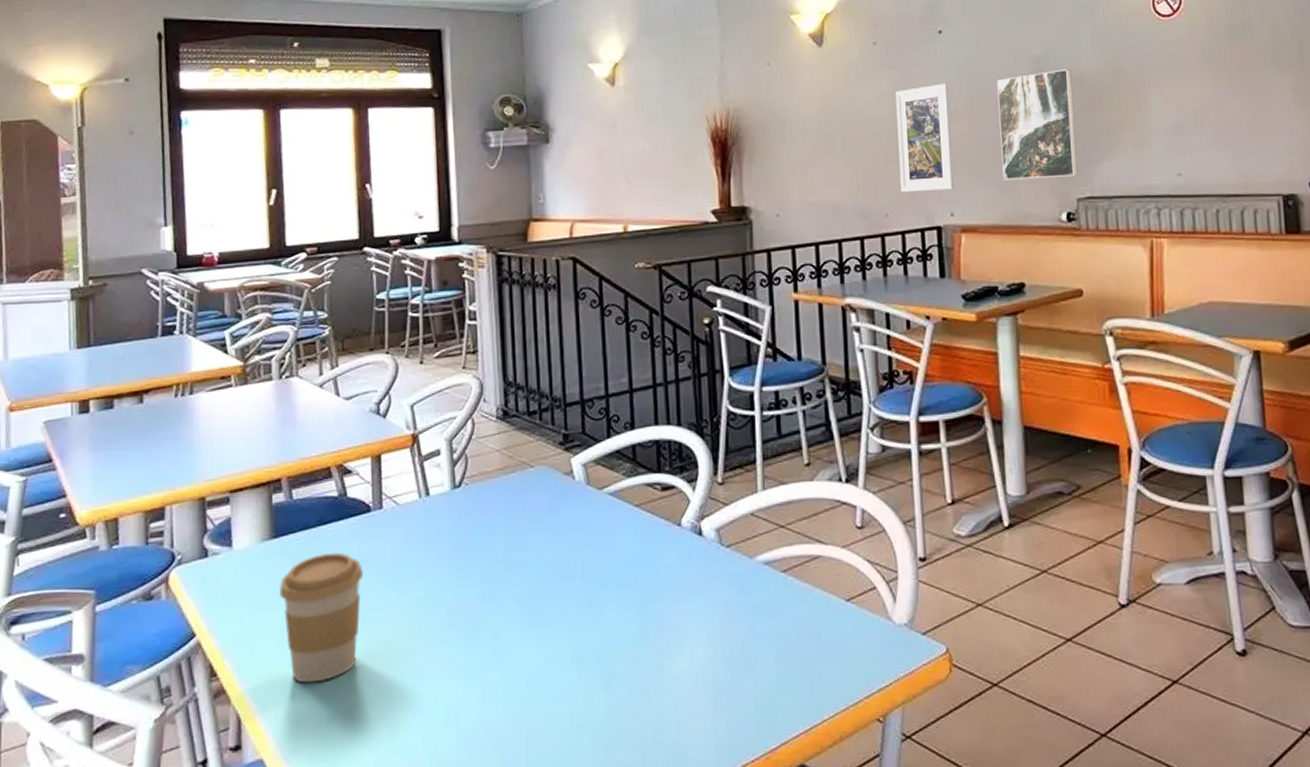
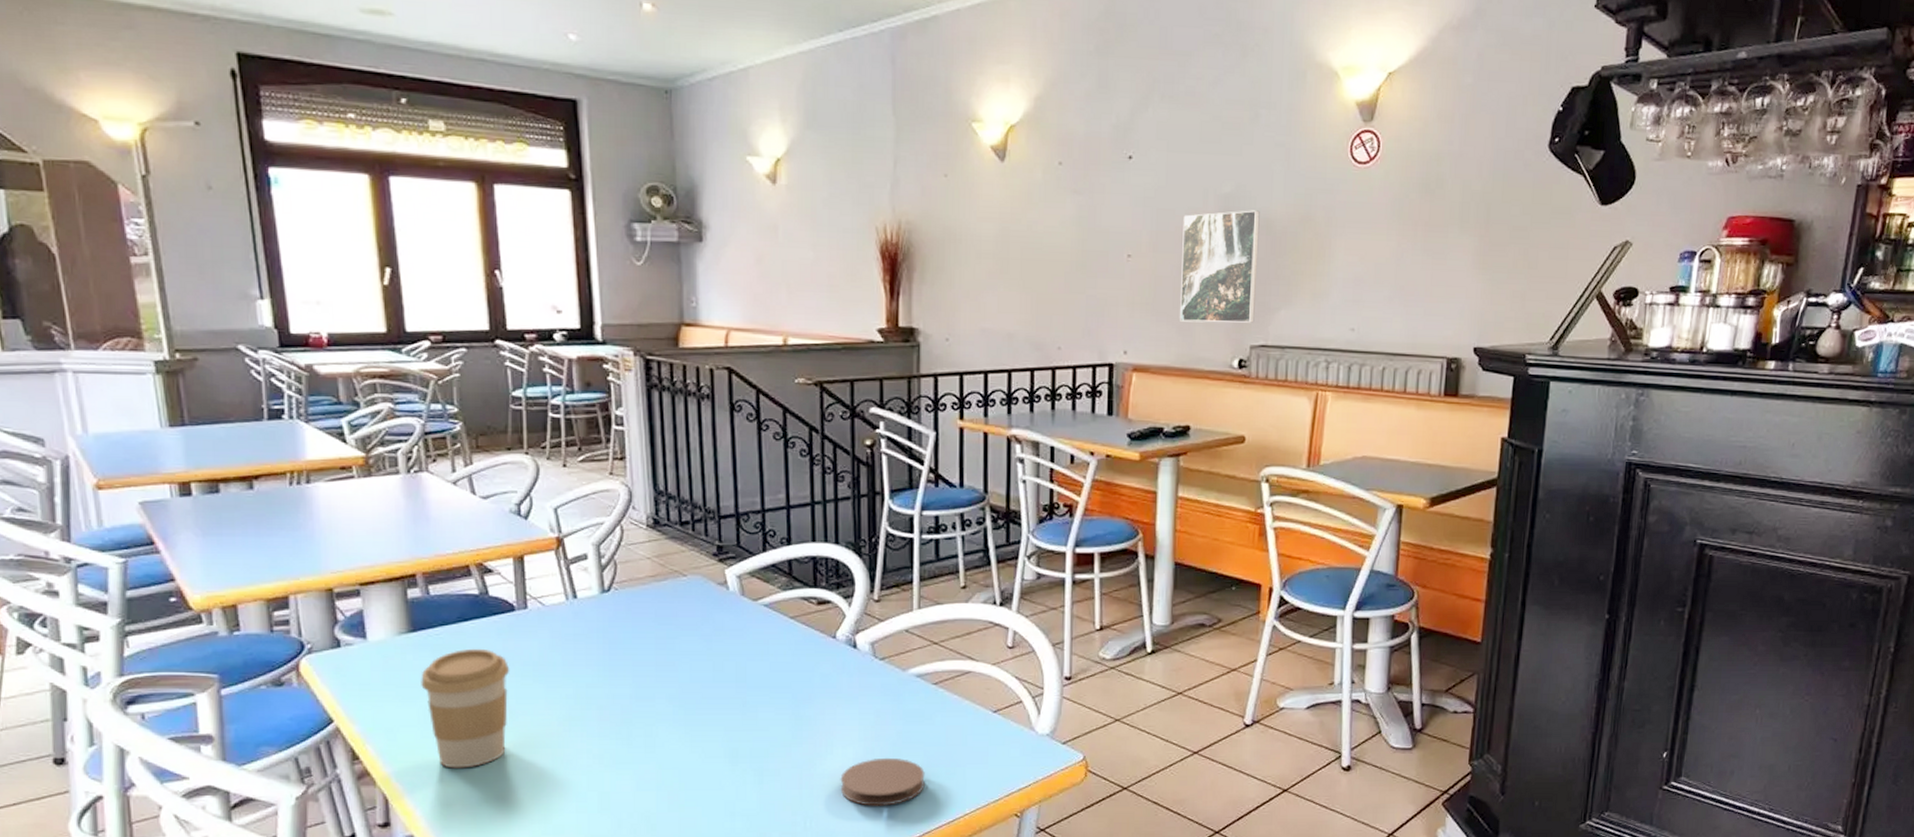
coaster: none [690,656,779,714] -> present [840,757,925,806]
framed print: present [895,83,954,193] -> none [1075,214,1135,327]

